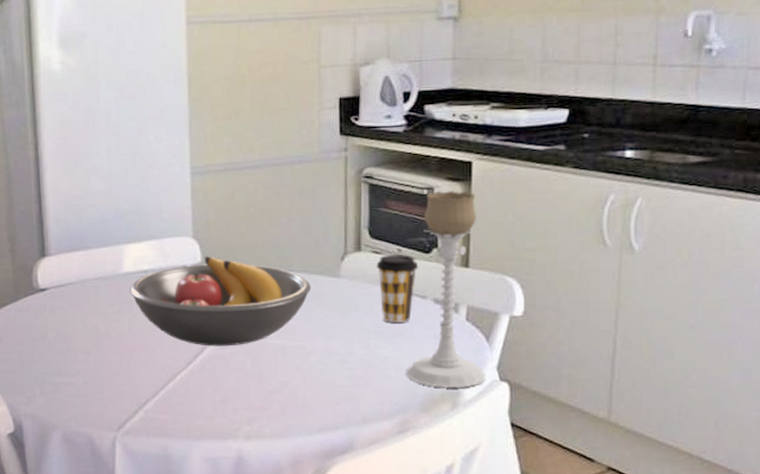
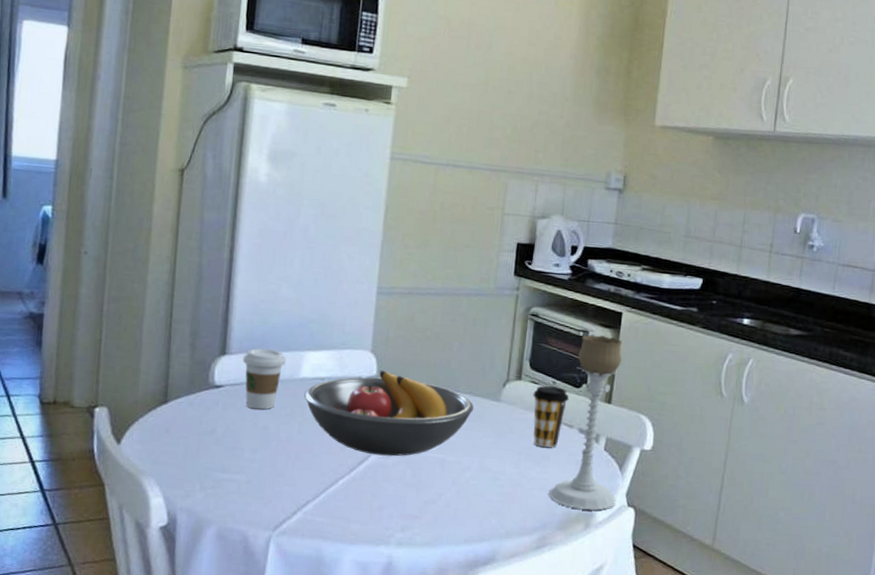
coffee cup: none [63,246,107,309] -> present [242,348,286,410]

